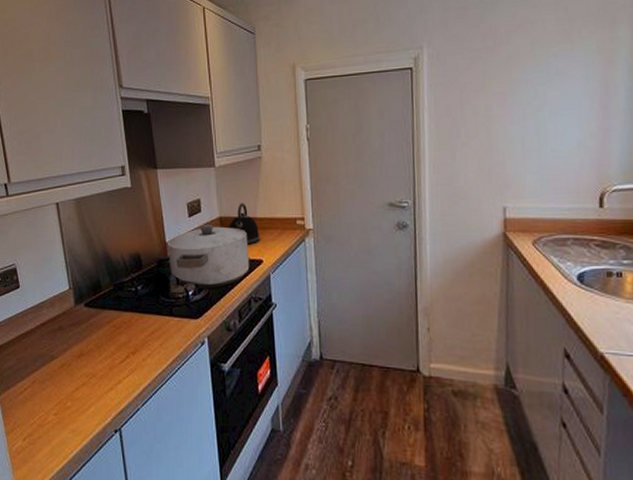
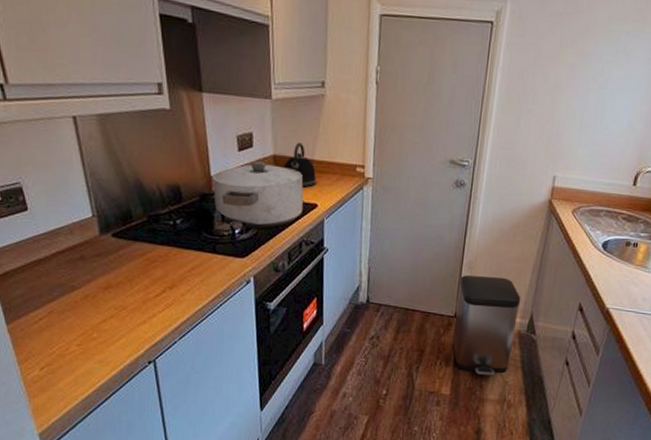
pedal bin: none [417,322,492,442] -> present [452,275,521,376]

